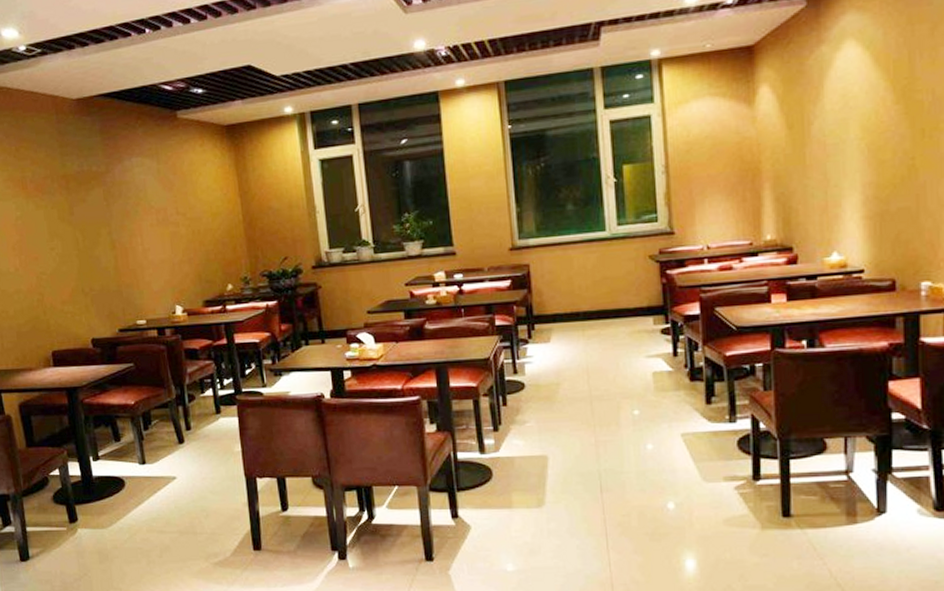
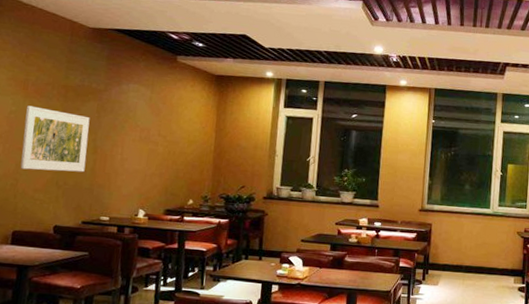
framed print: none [30,206,108,281] -> present [20,105,90,173]

